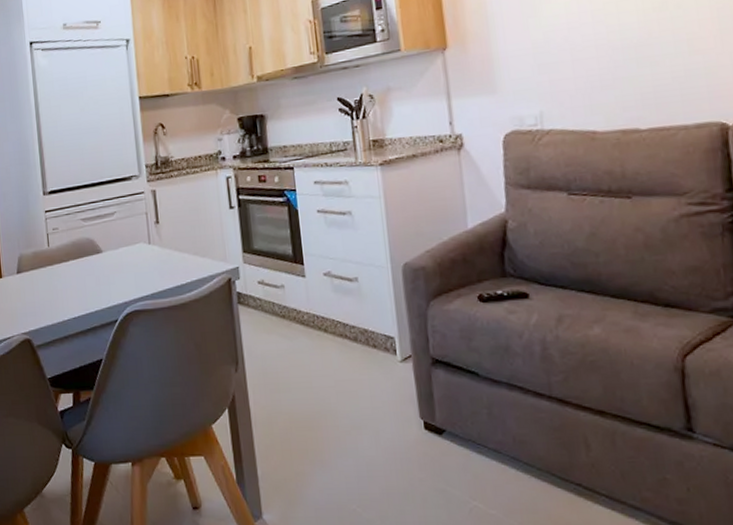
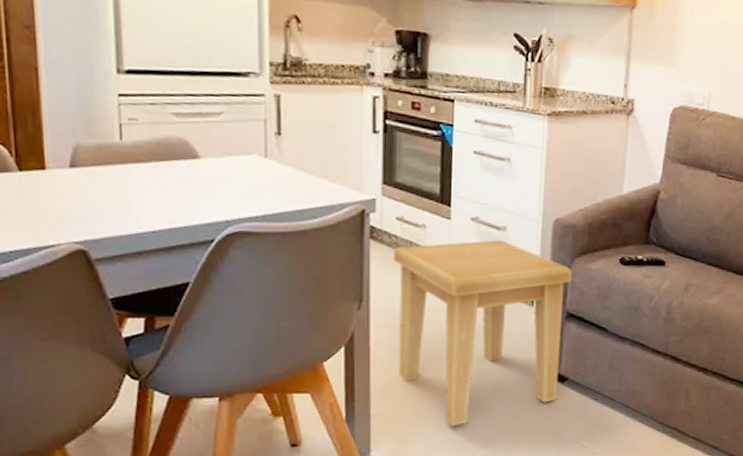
side table: none [259,291,437,486] -> present [393,240,573,426]

